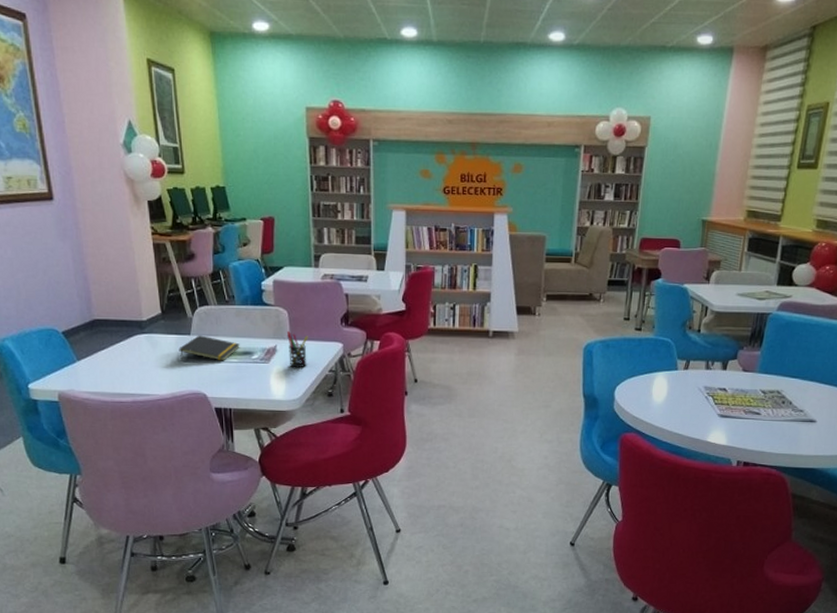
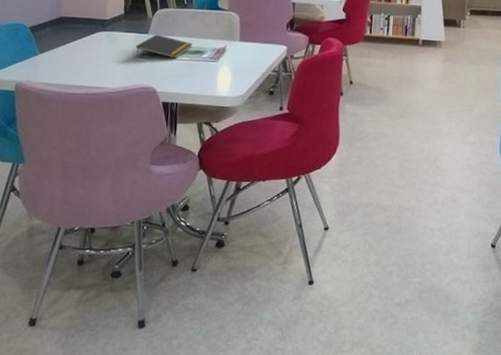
pen holder: present [287,332,308,368] -> none [236,34,256,68]

